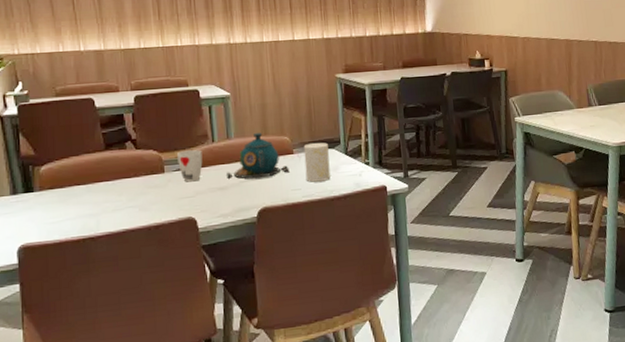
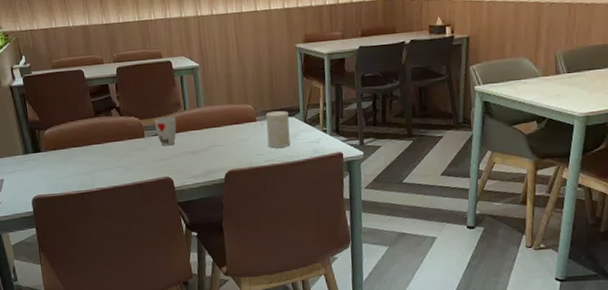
teapot: present [227,133,290,181] -> none [197,101,253,146]

